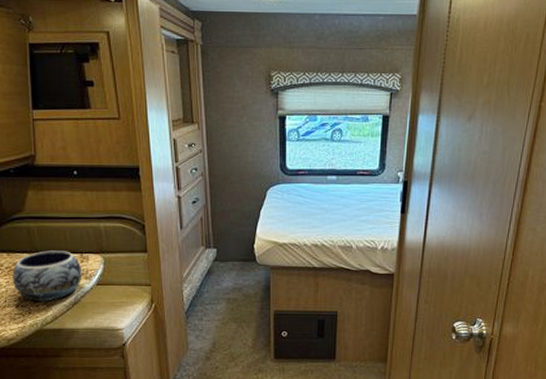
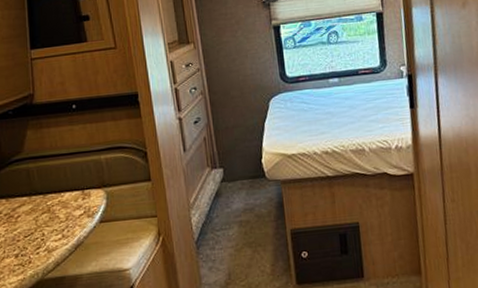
decorative bowl: present [13,250,83,302] -> none [12,189,85,249]

